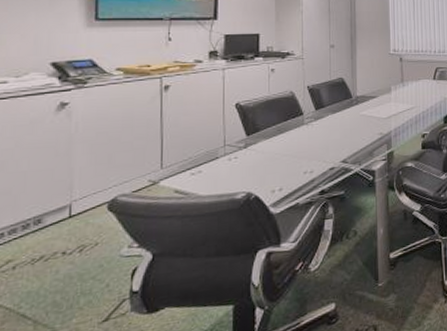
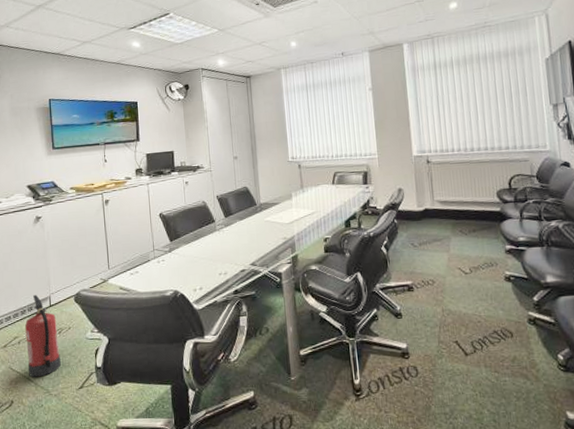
fire extinguisher: none [24,202,78,313] -> present [25,294,61,377]

